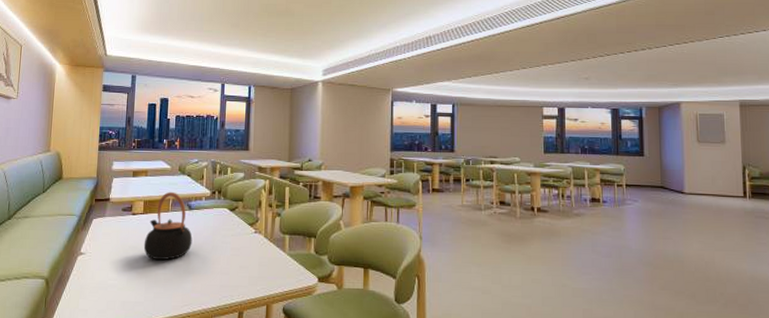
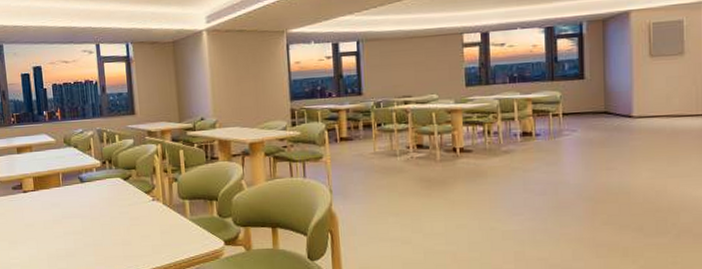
teapot: present [143,191,193,261] -> none [39,165,89,236]

